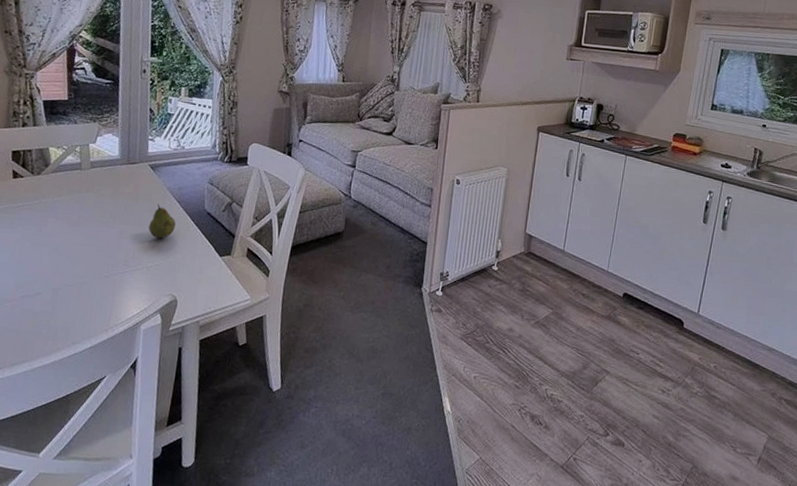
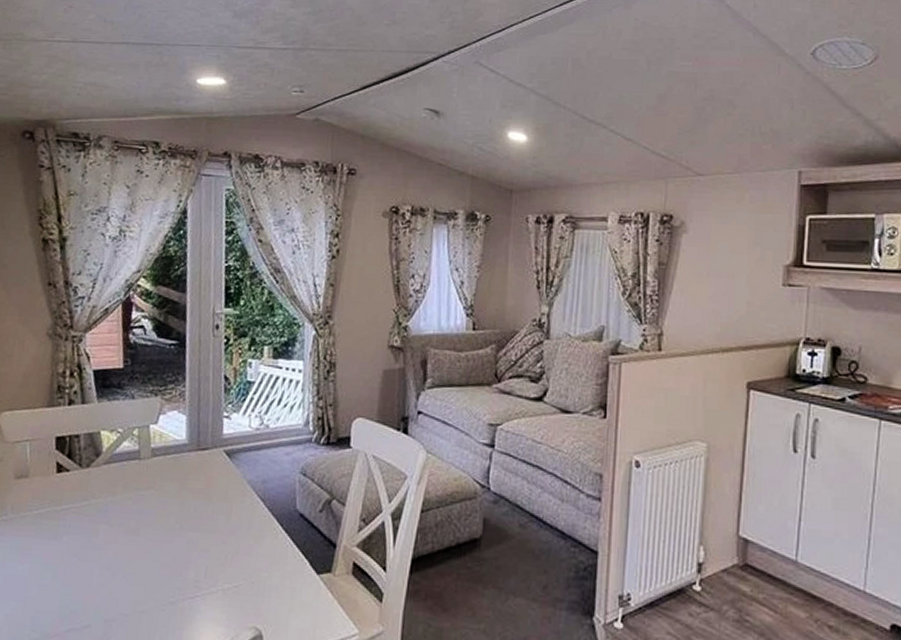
fruit: present [148,203,176,239] -> none [224,502,260,551]

